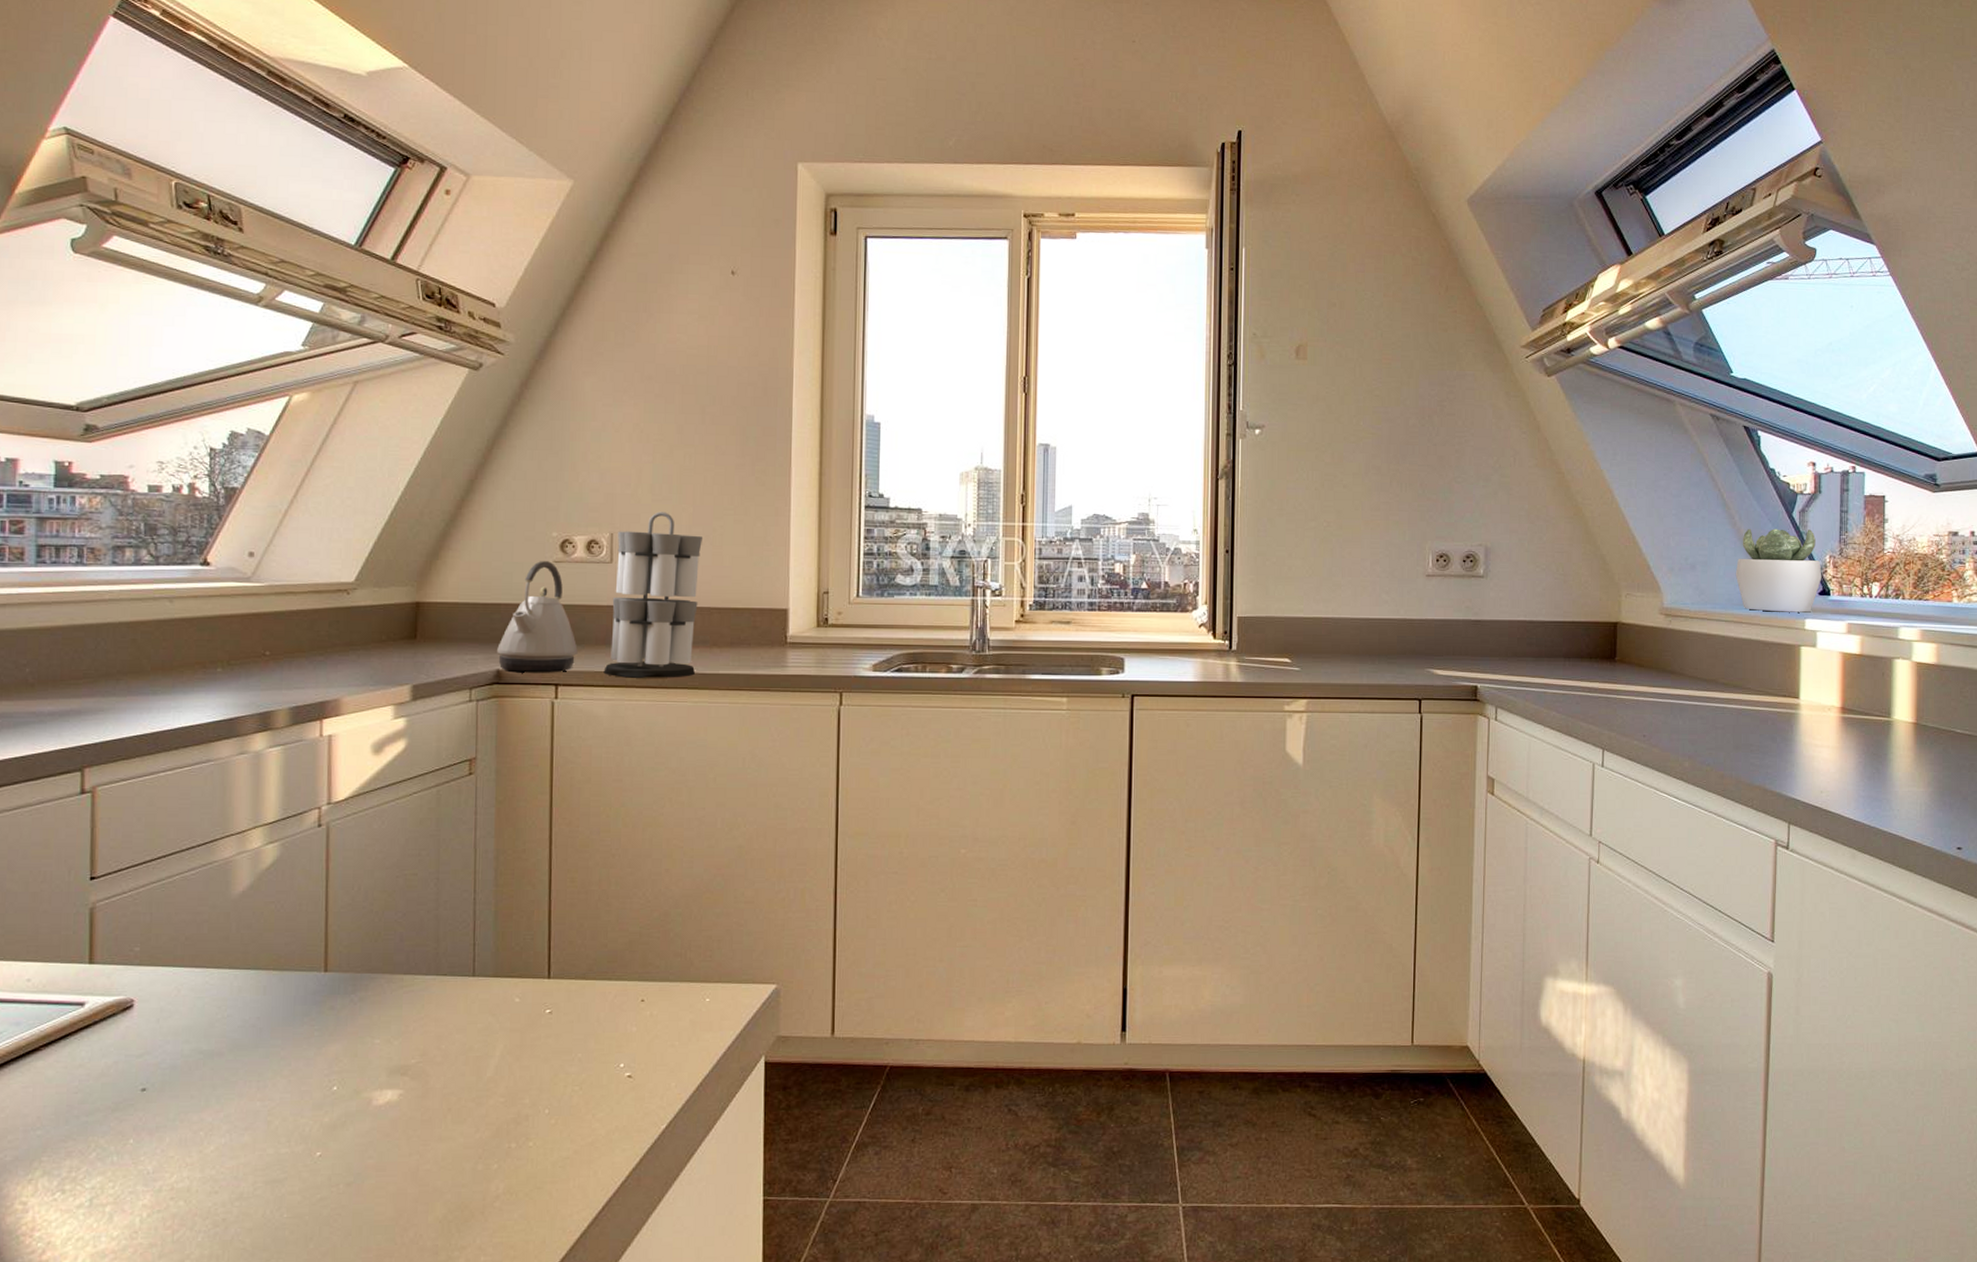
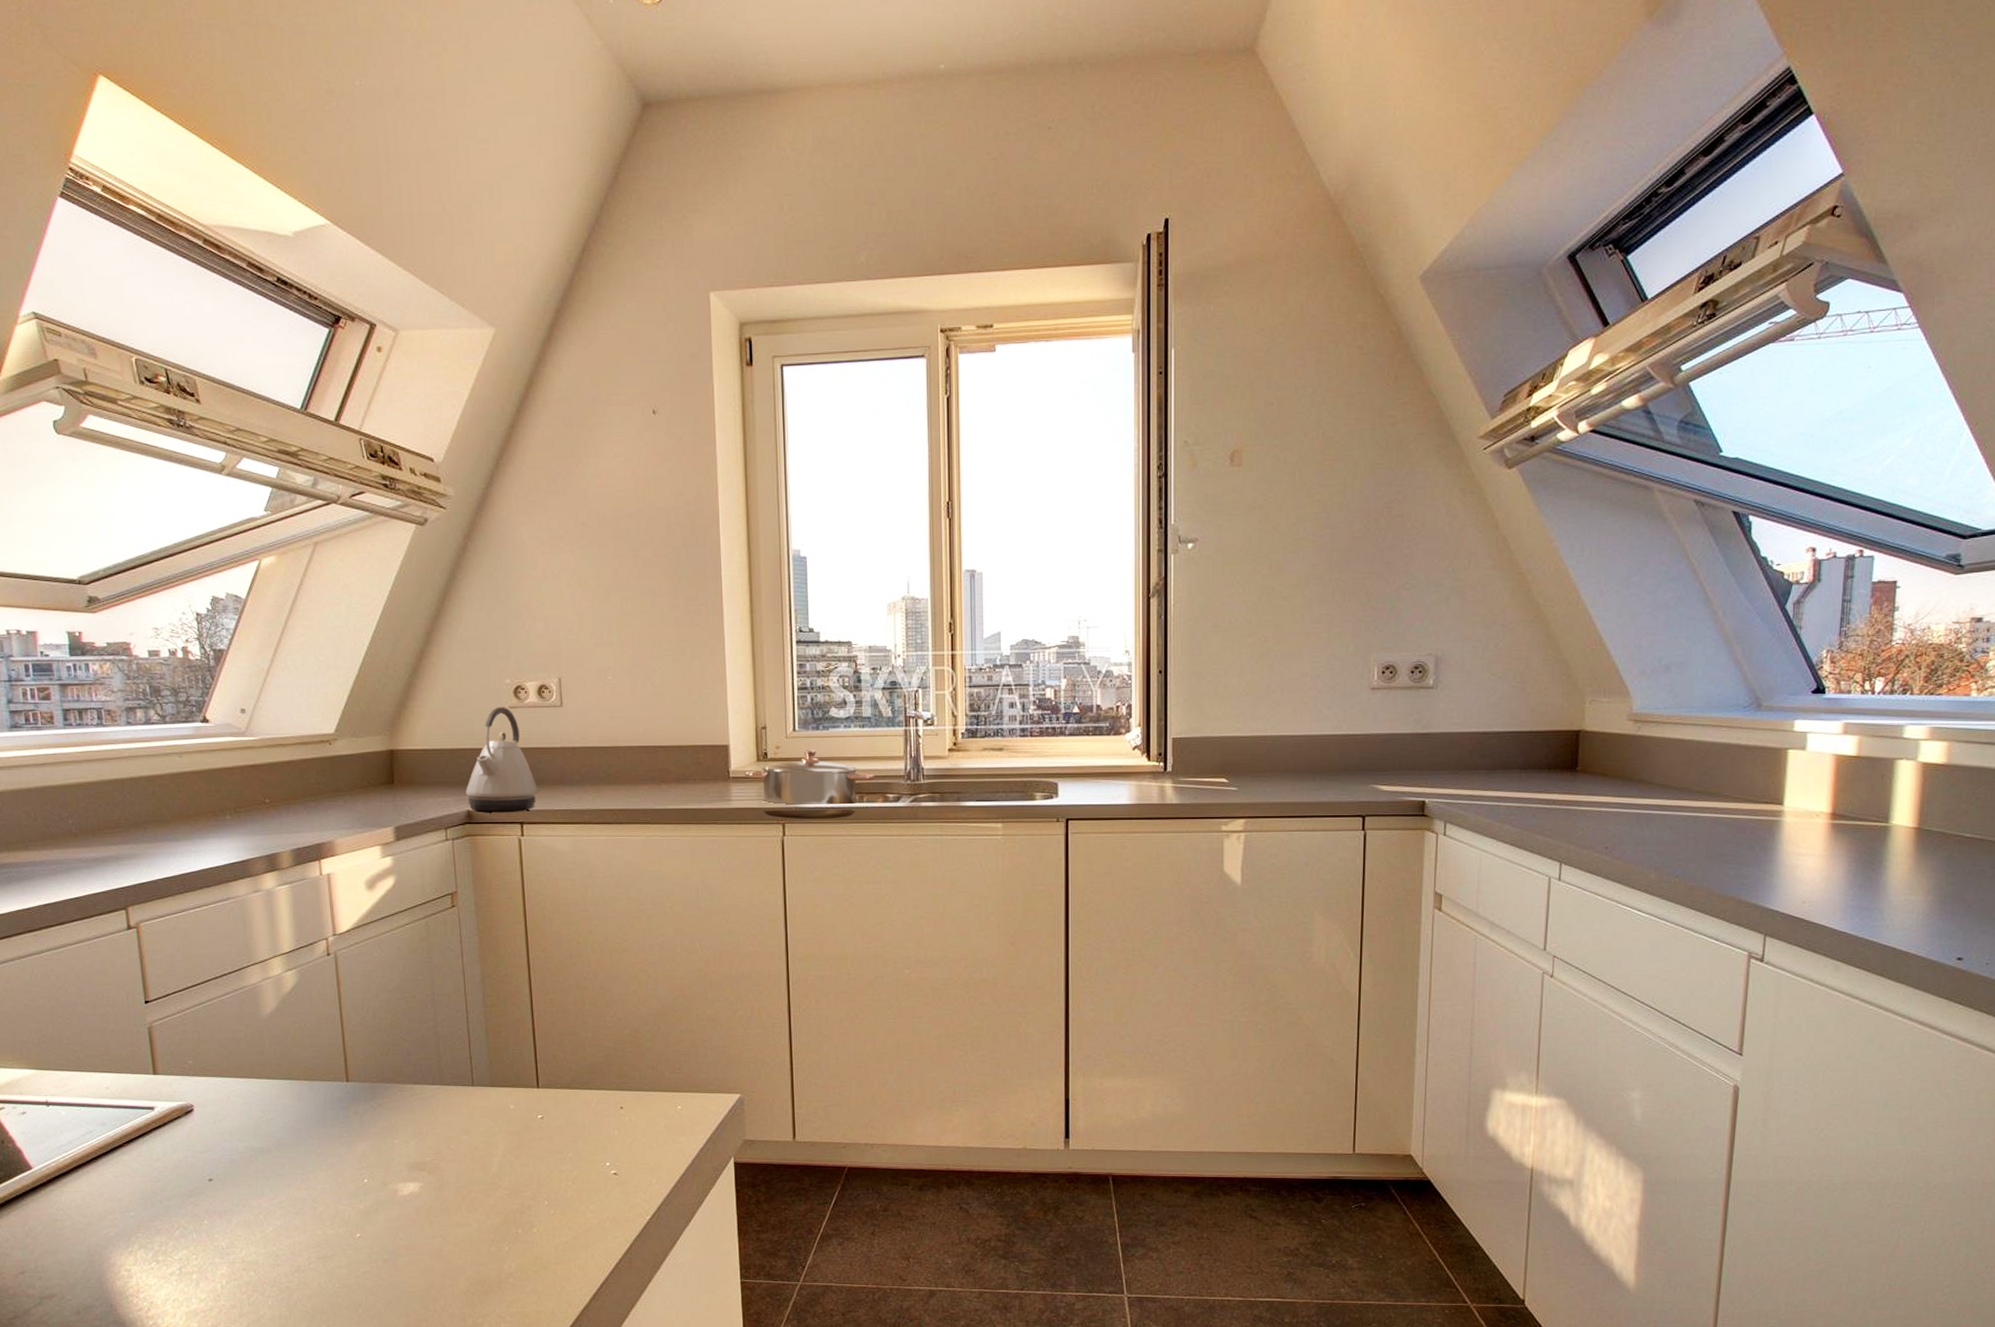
spice rack: present [603,512,703,678] -> none [563,655,647,815]
cooking pot: none [803,617,939,689] -> present [745,750,875,820]
succulent plant: present [1735,528,1822,613] -> none [1715,622,1817,714]

